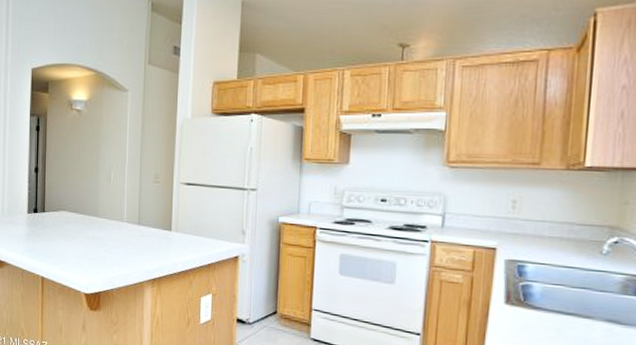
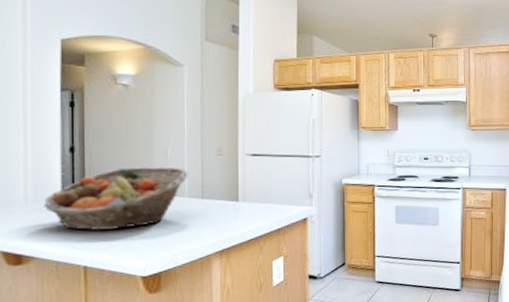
fruit basket: none [15,189,128,247] -> present [43,167,188,230]

